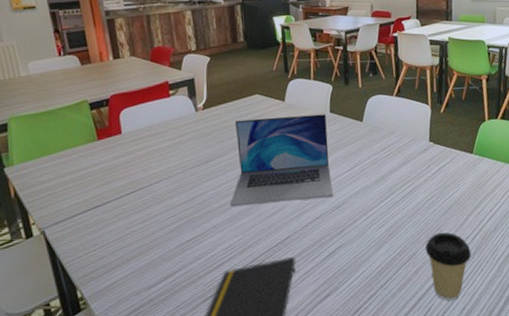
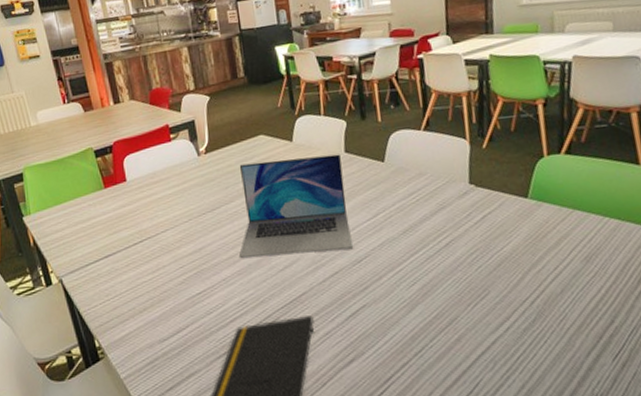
coffee cup: present [425,232,472,302] -> none [468,293,531,377]

